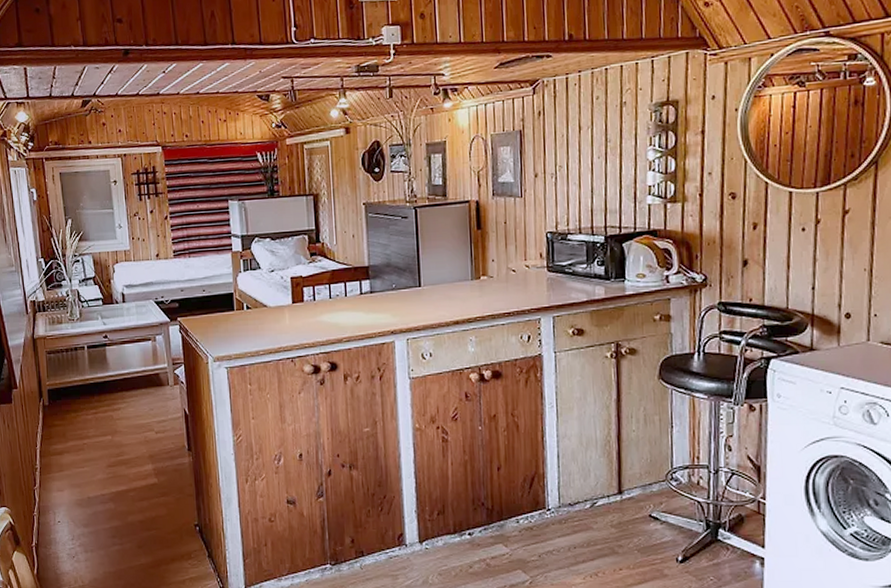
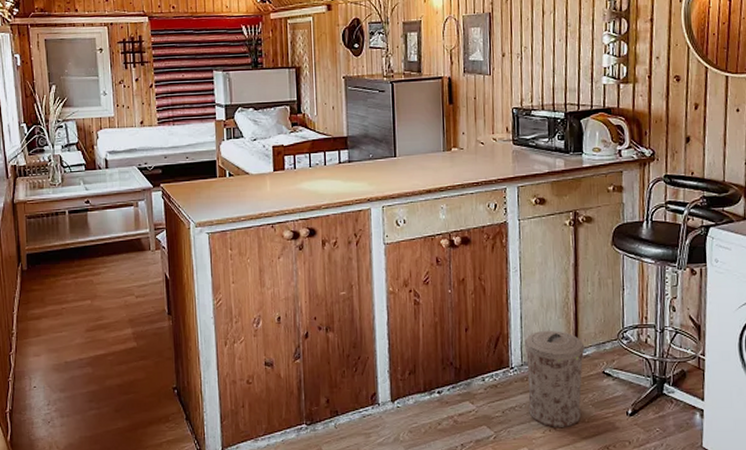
trash can: none [562,471,629,573] -> present [524,331,585,427]

